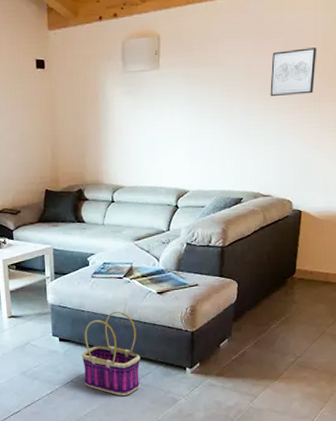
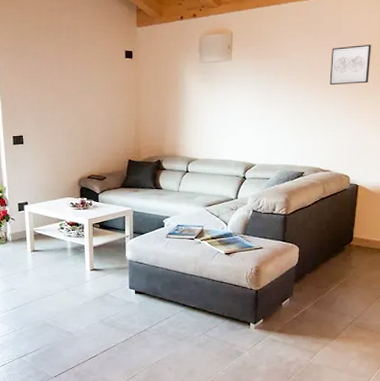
basket: present [81,311,141,396] -> none [154,268,208,346]

